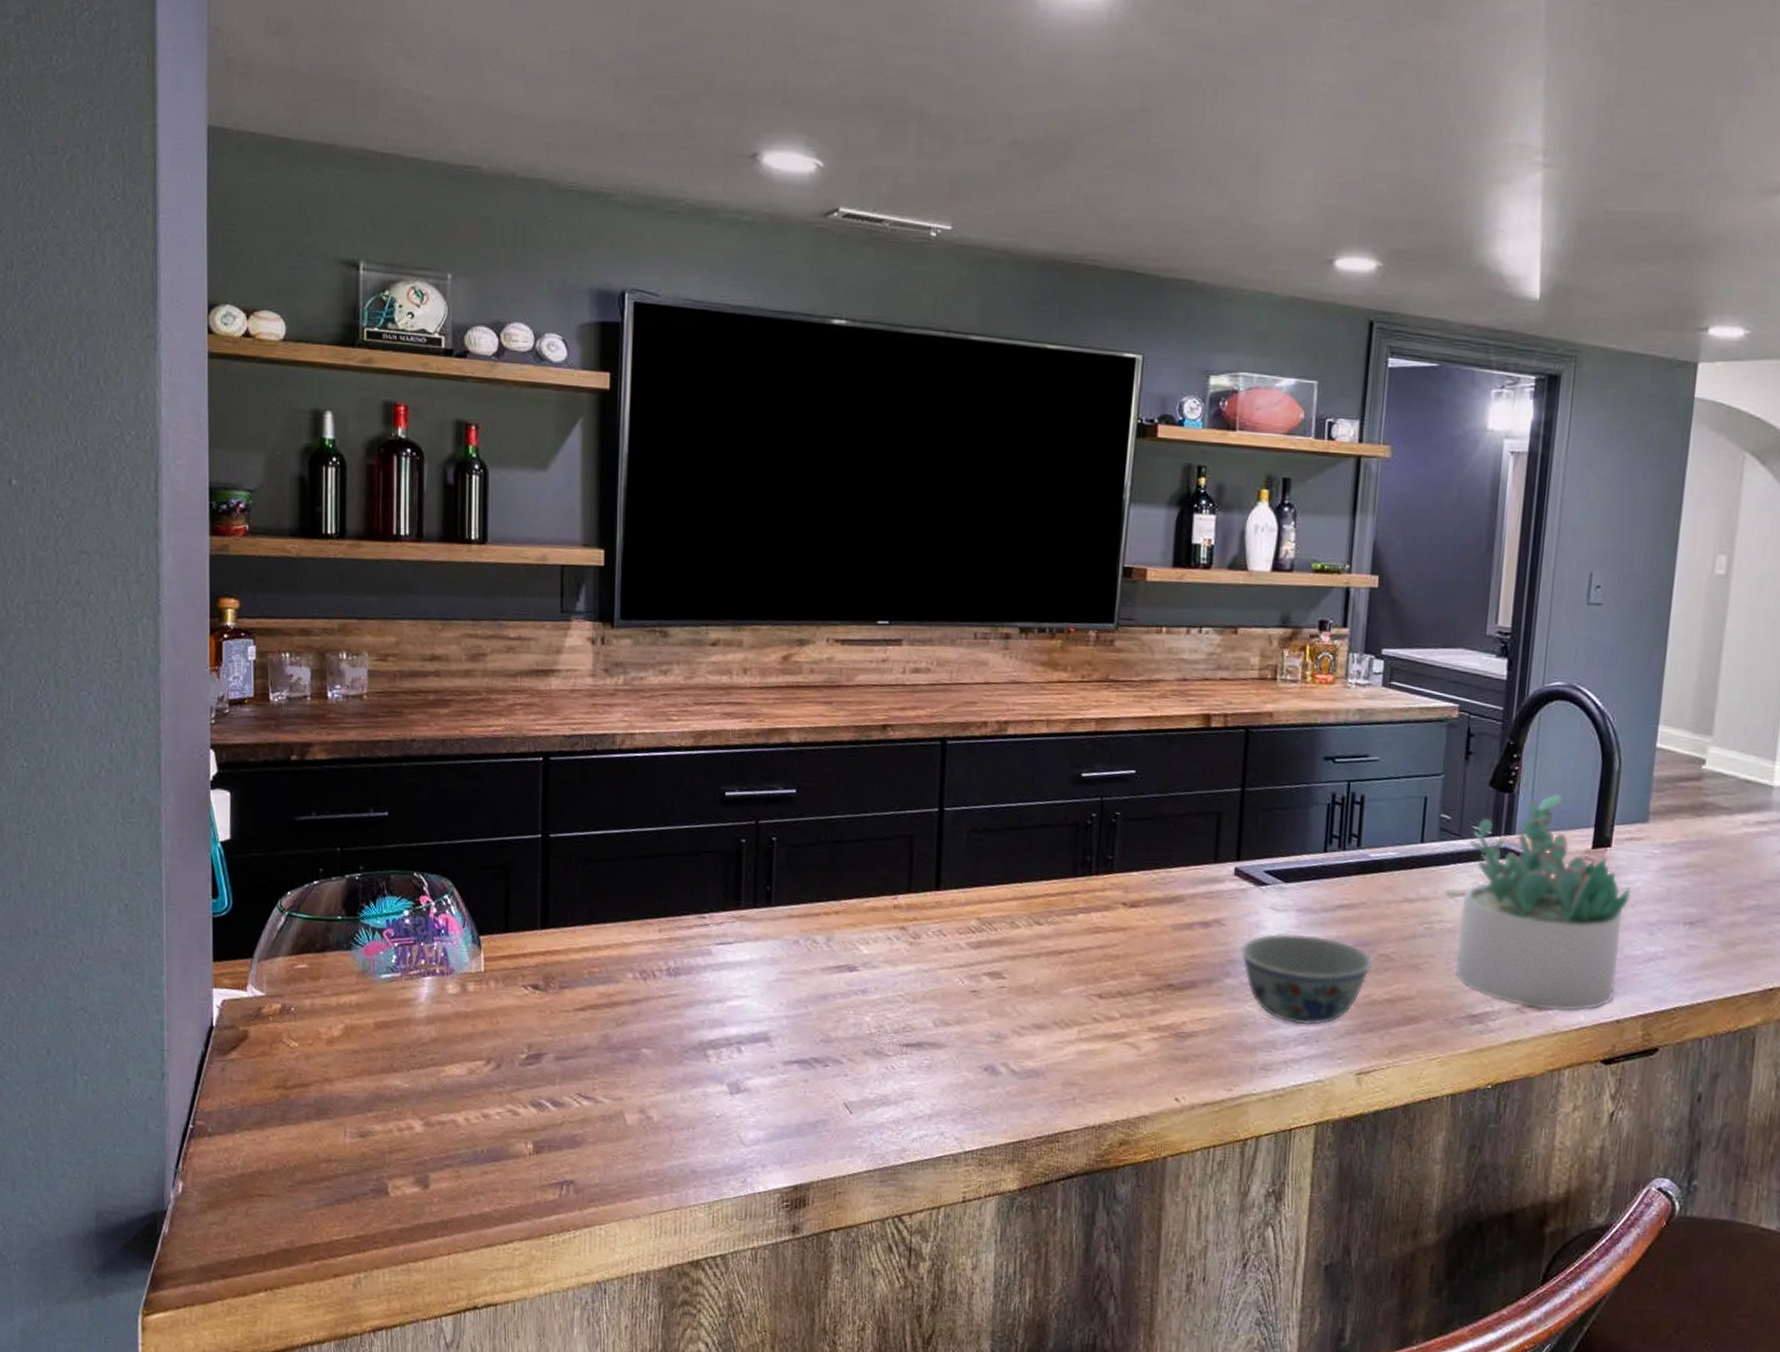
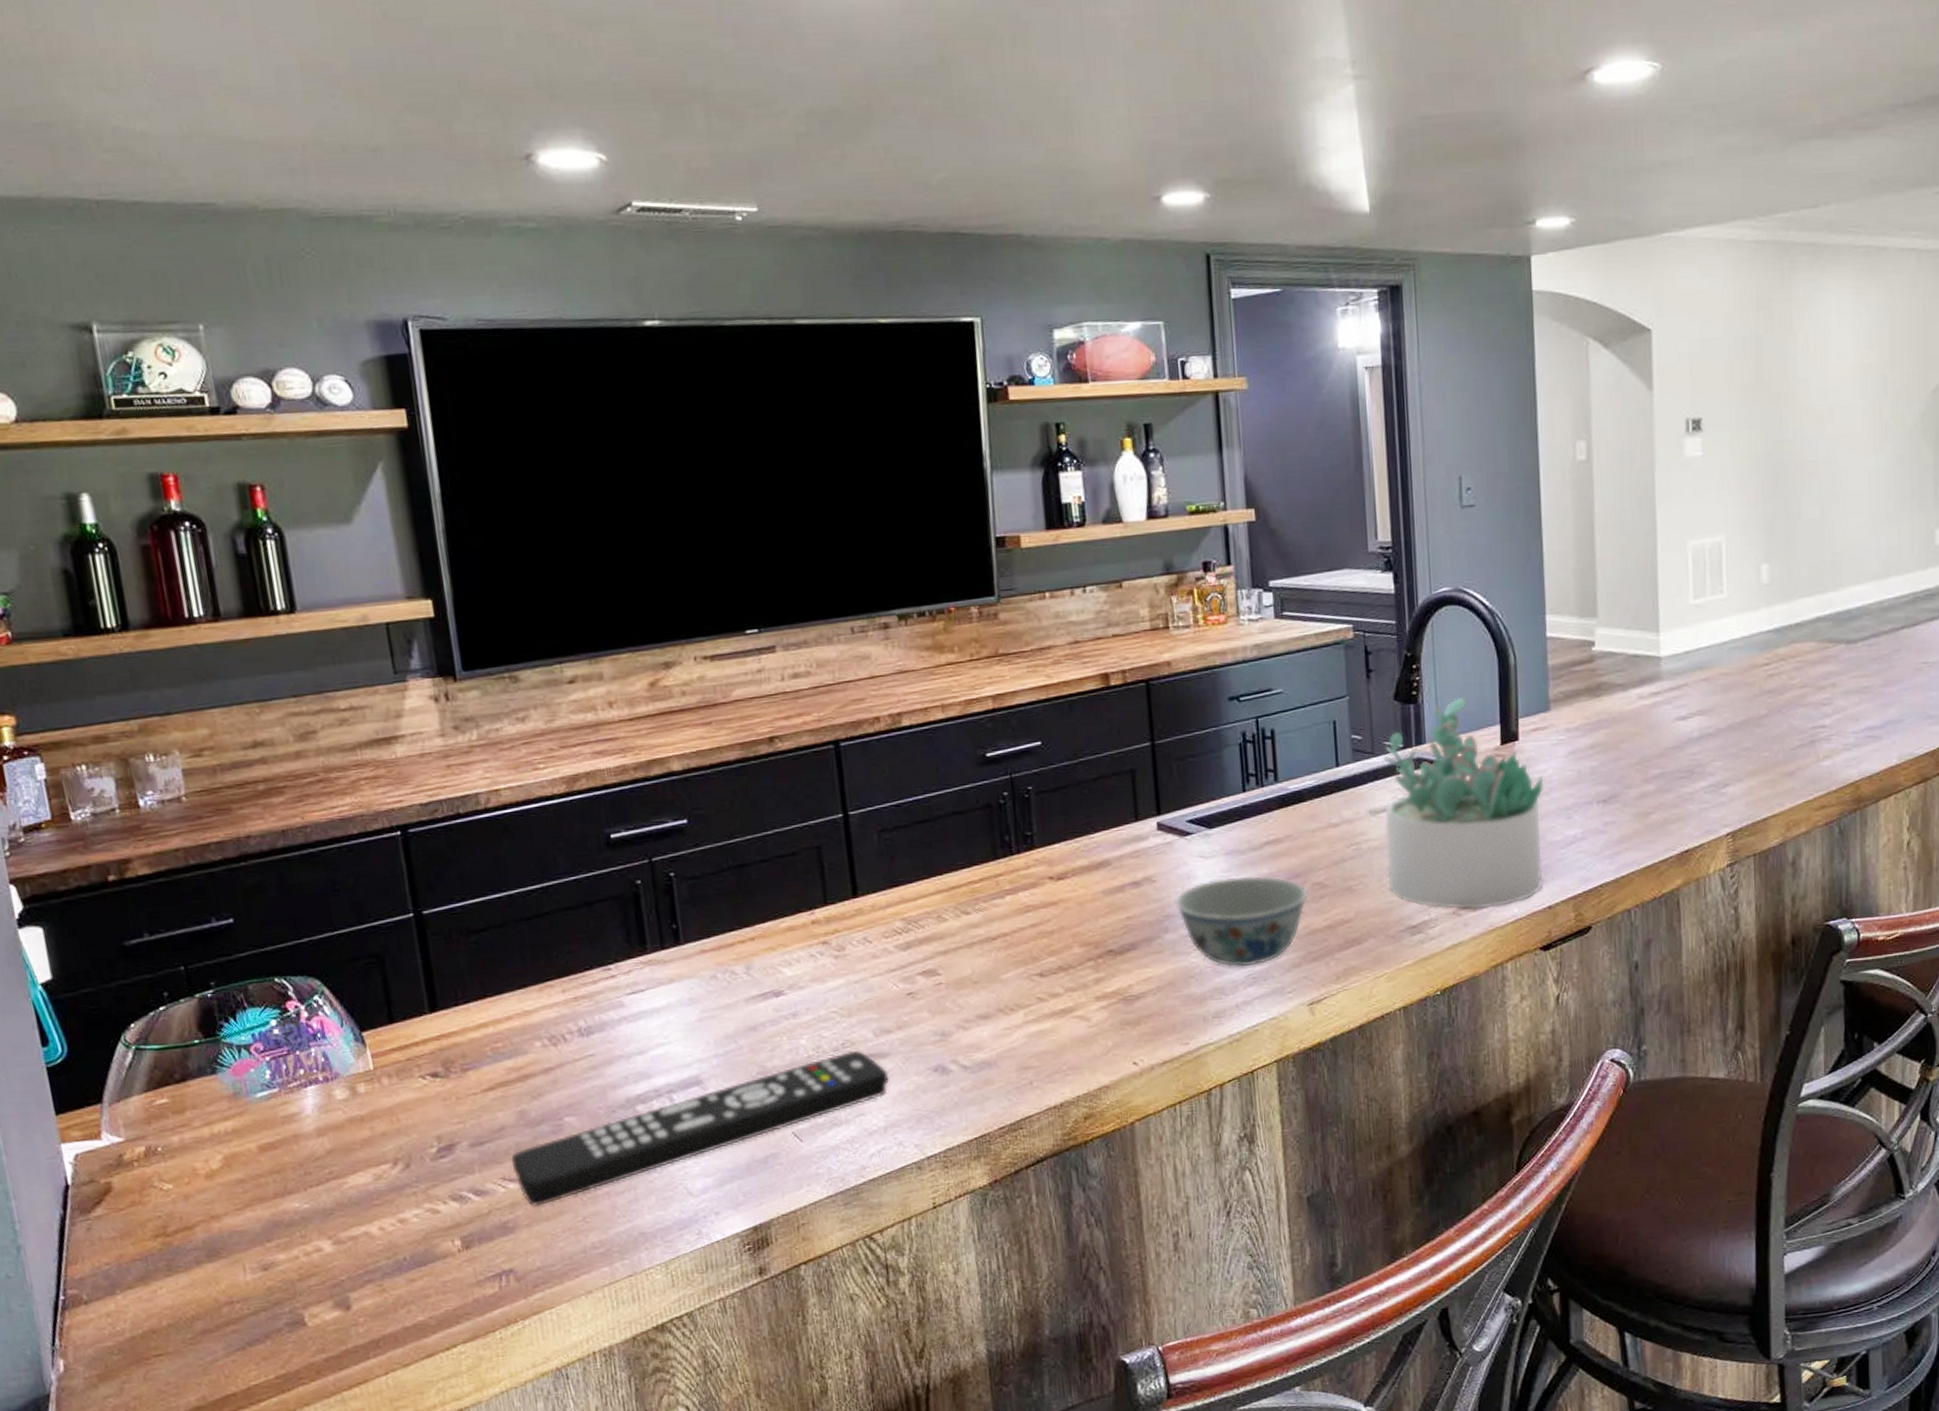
remote control: none [588,1035,942,1128] -> present [511,1049,890,1207]

